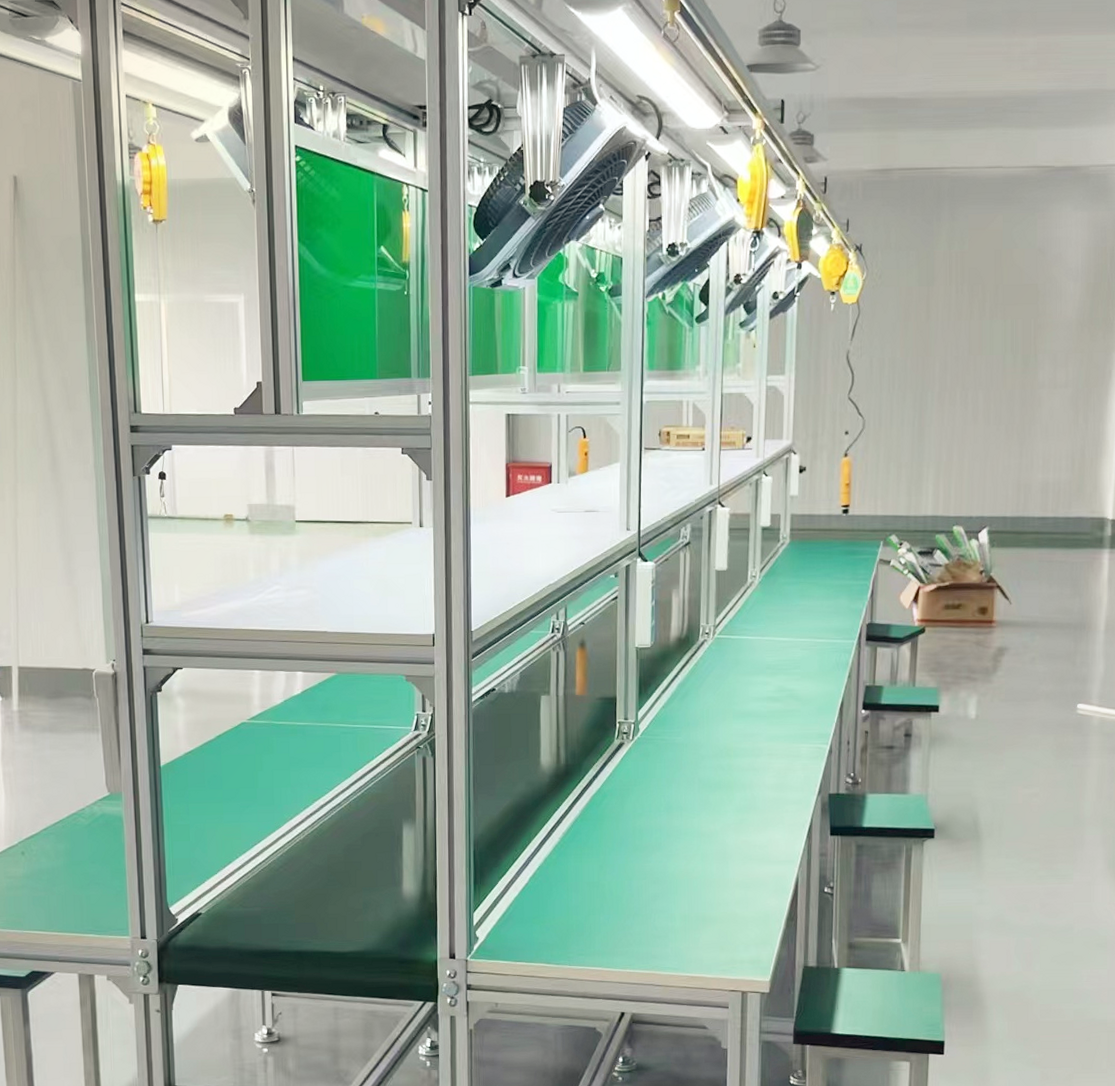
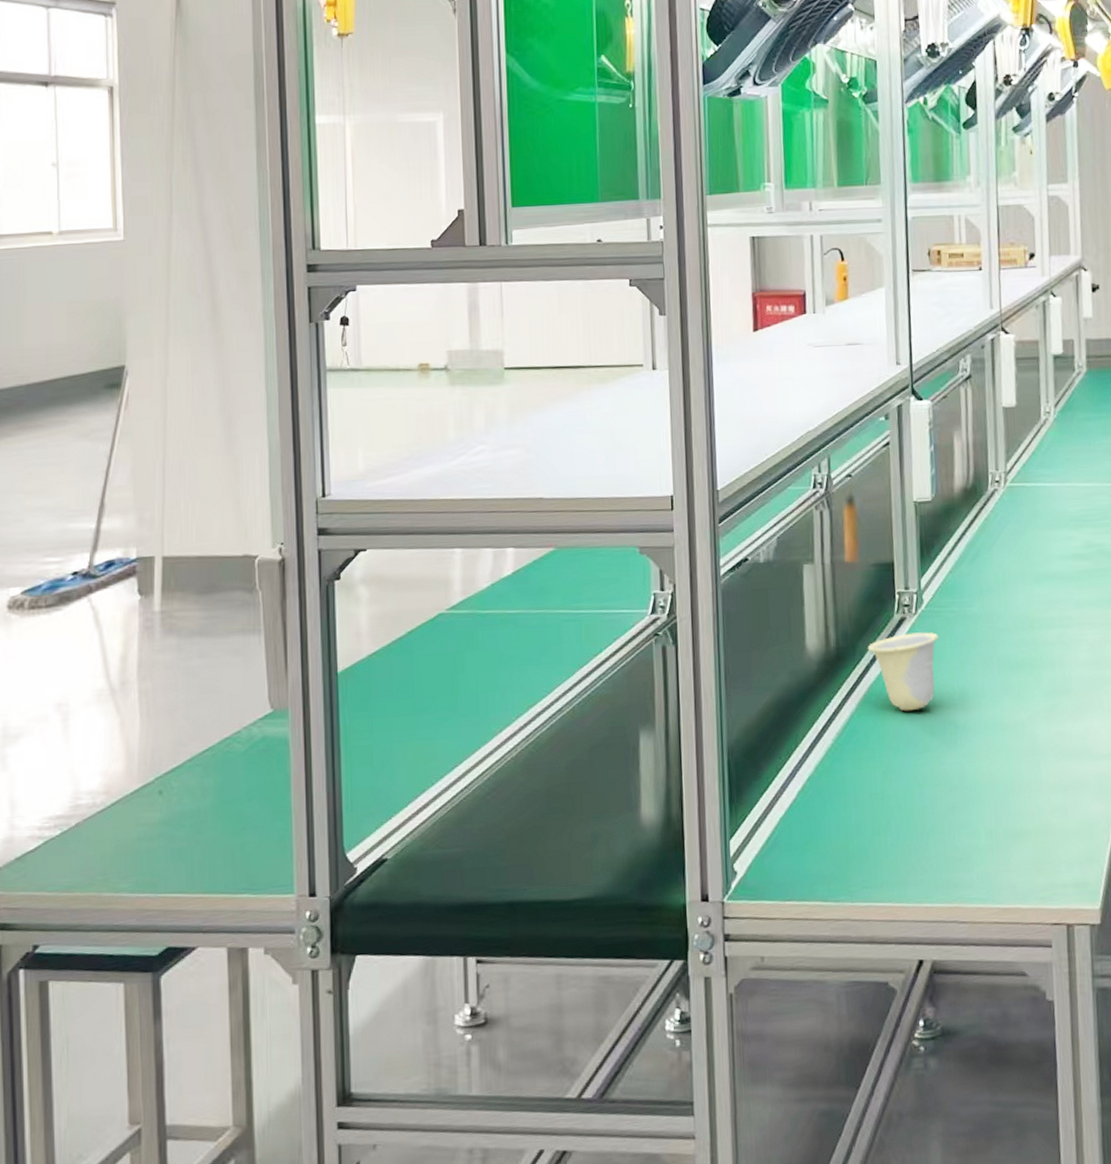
cup: none [592,755,650,818] -> present [868,632,938,711]

